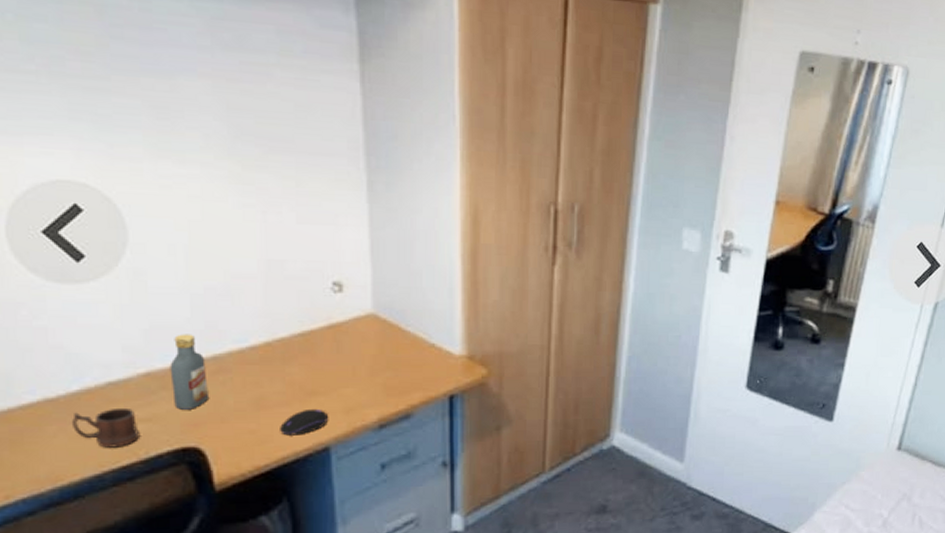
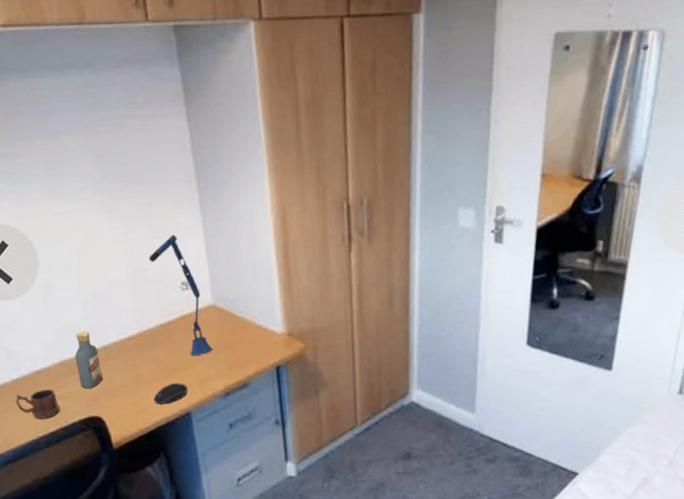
desk lamp: none [290,221,368,375] -> present [148,234,213,356]

